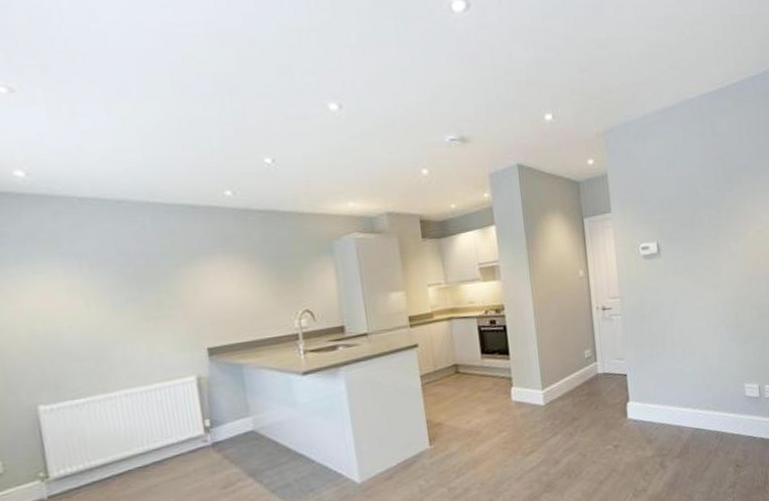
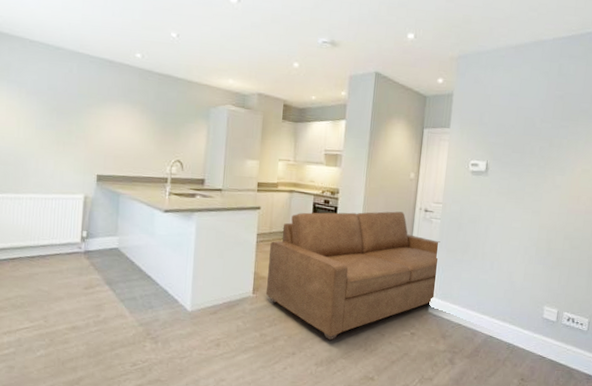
sofa: none [438,315,630,476] -> present [266,211,440,341]

